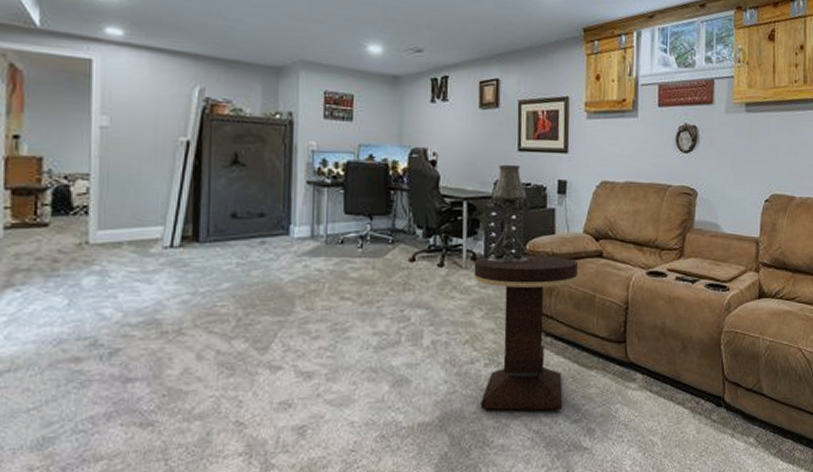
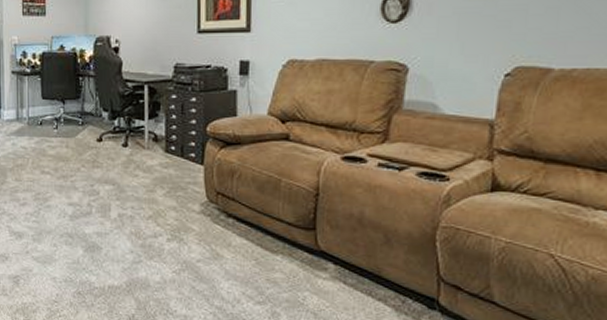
side table: present [473,255,579,410] -> none [155,137,262,290]
table lamp: present [488,165,531,264] -> none [168,48,211,145]

